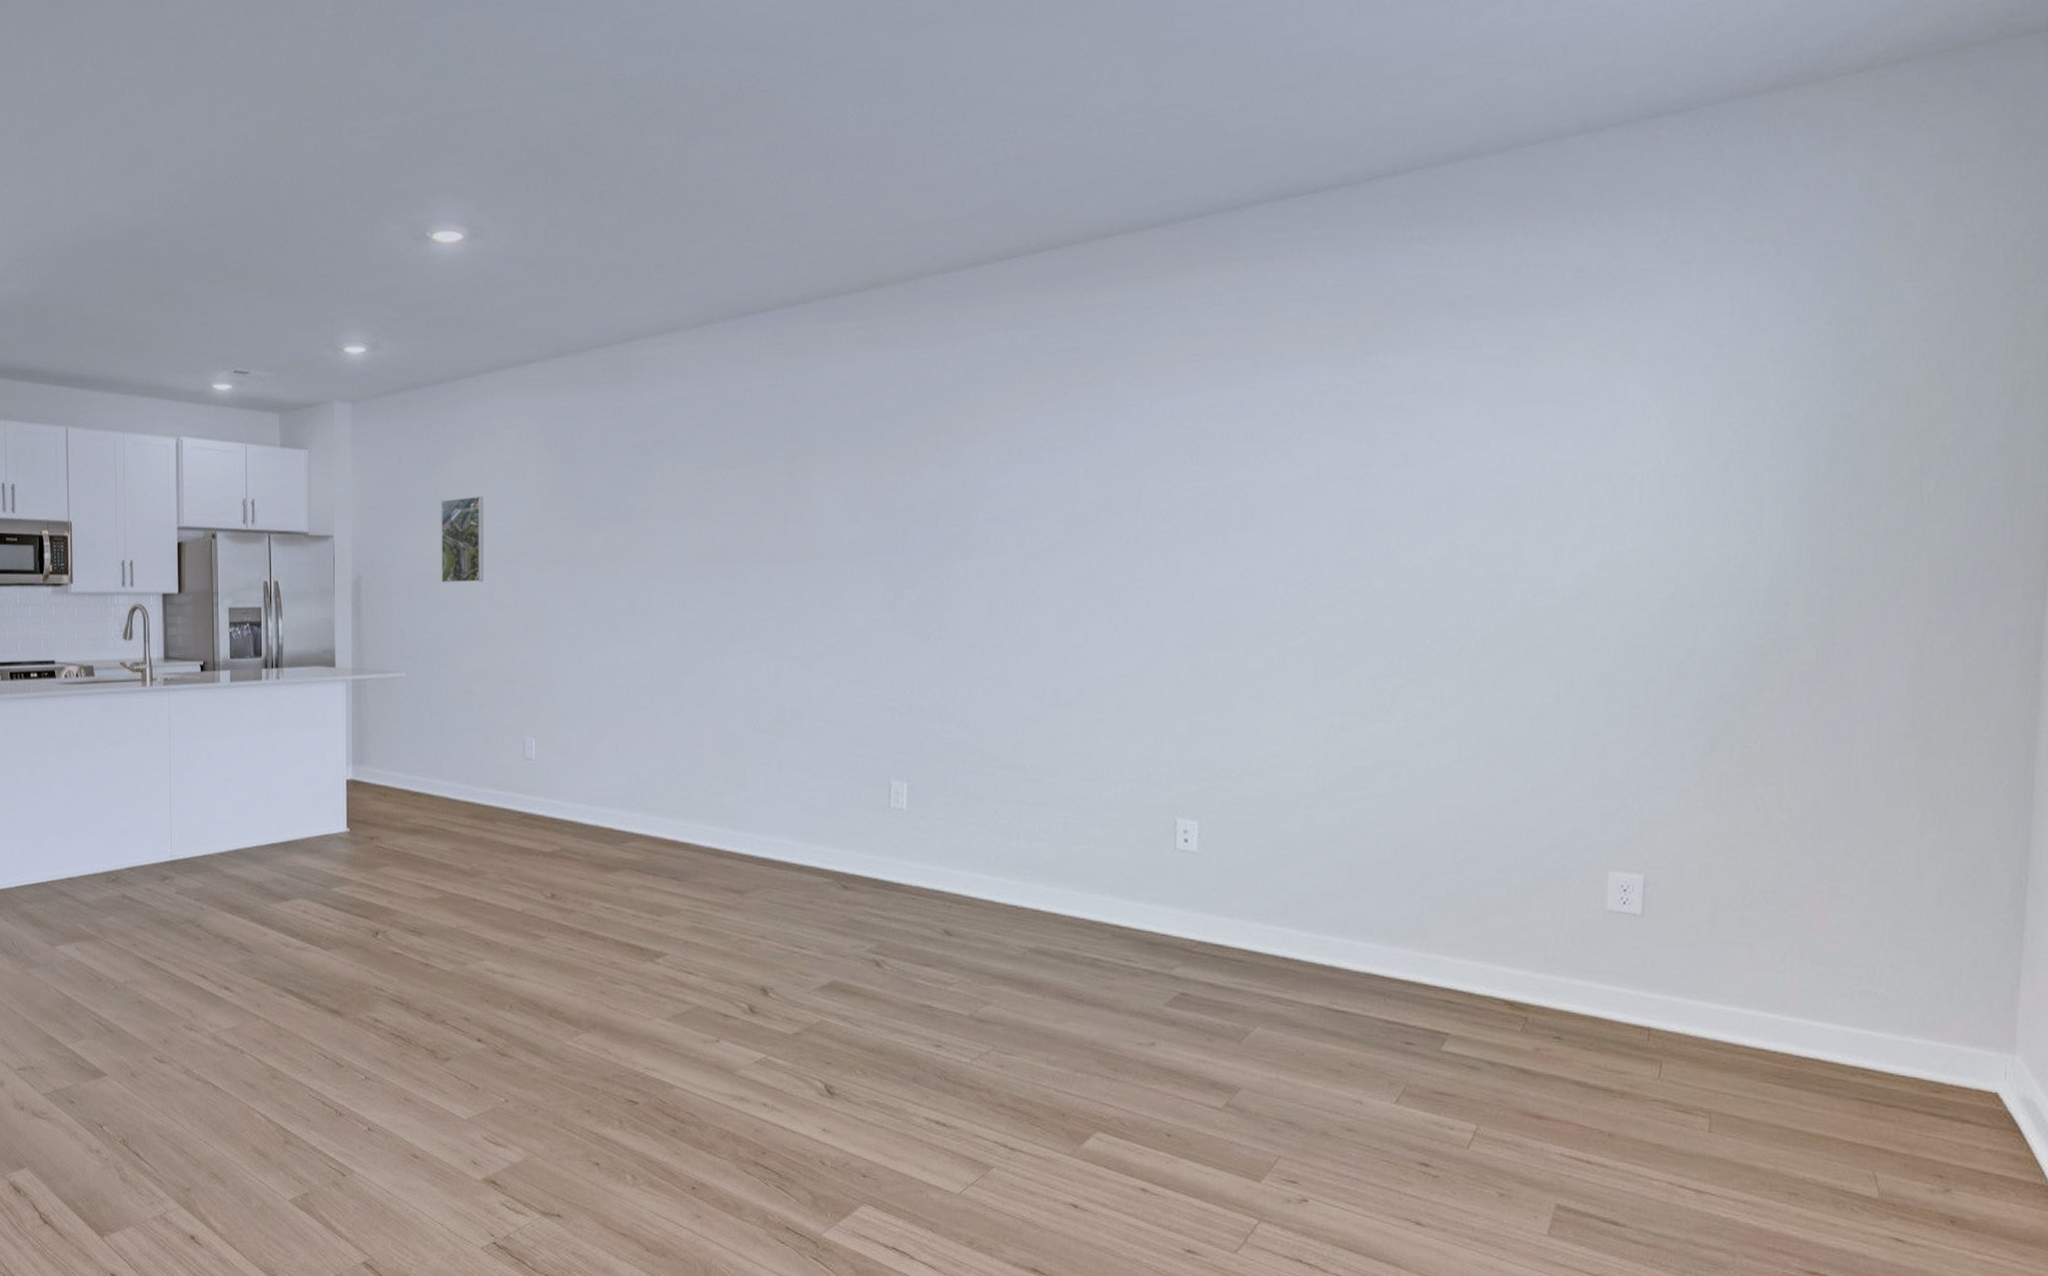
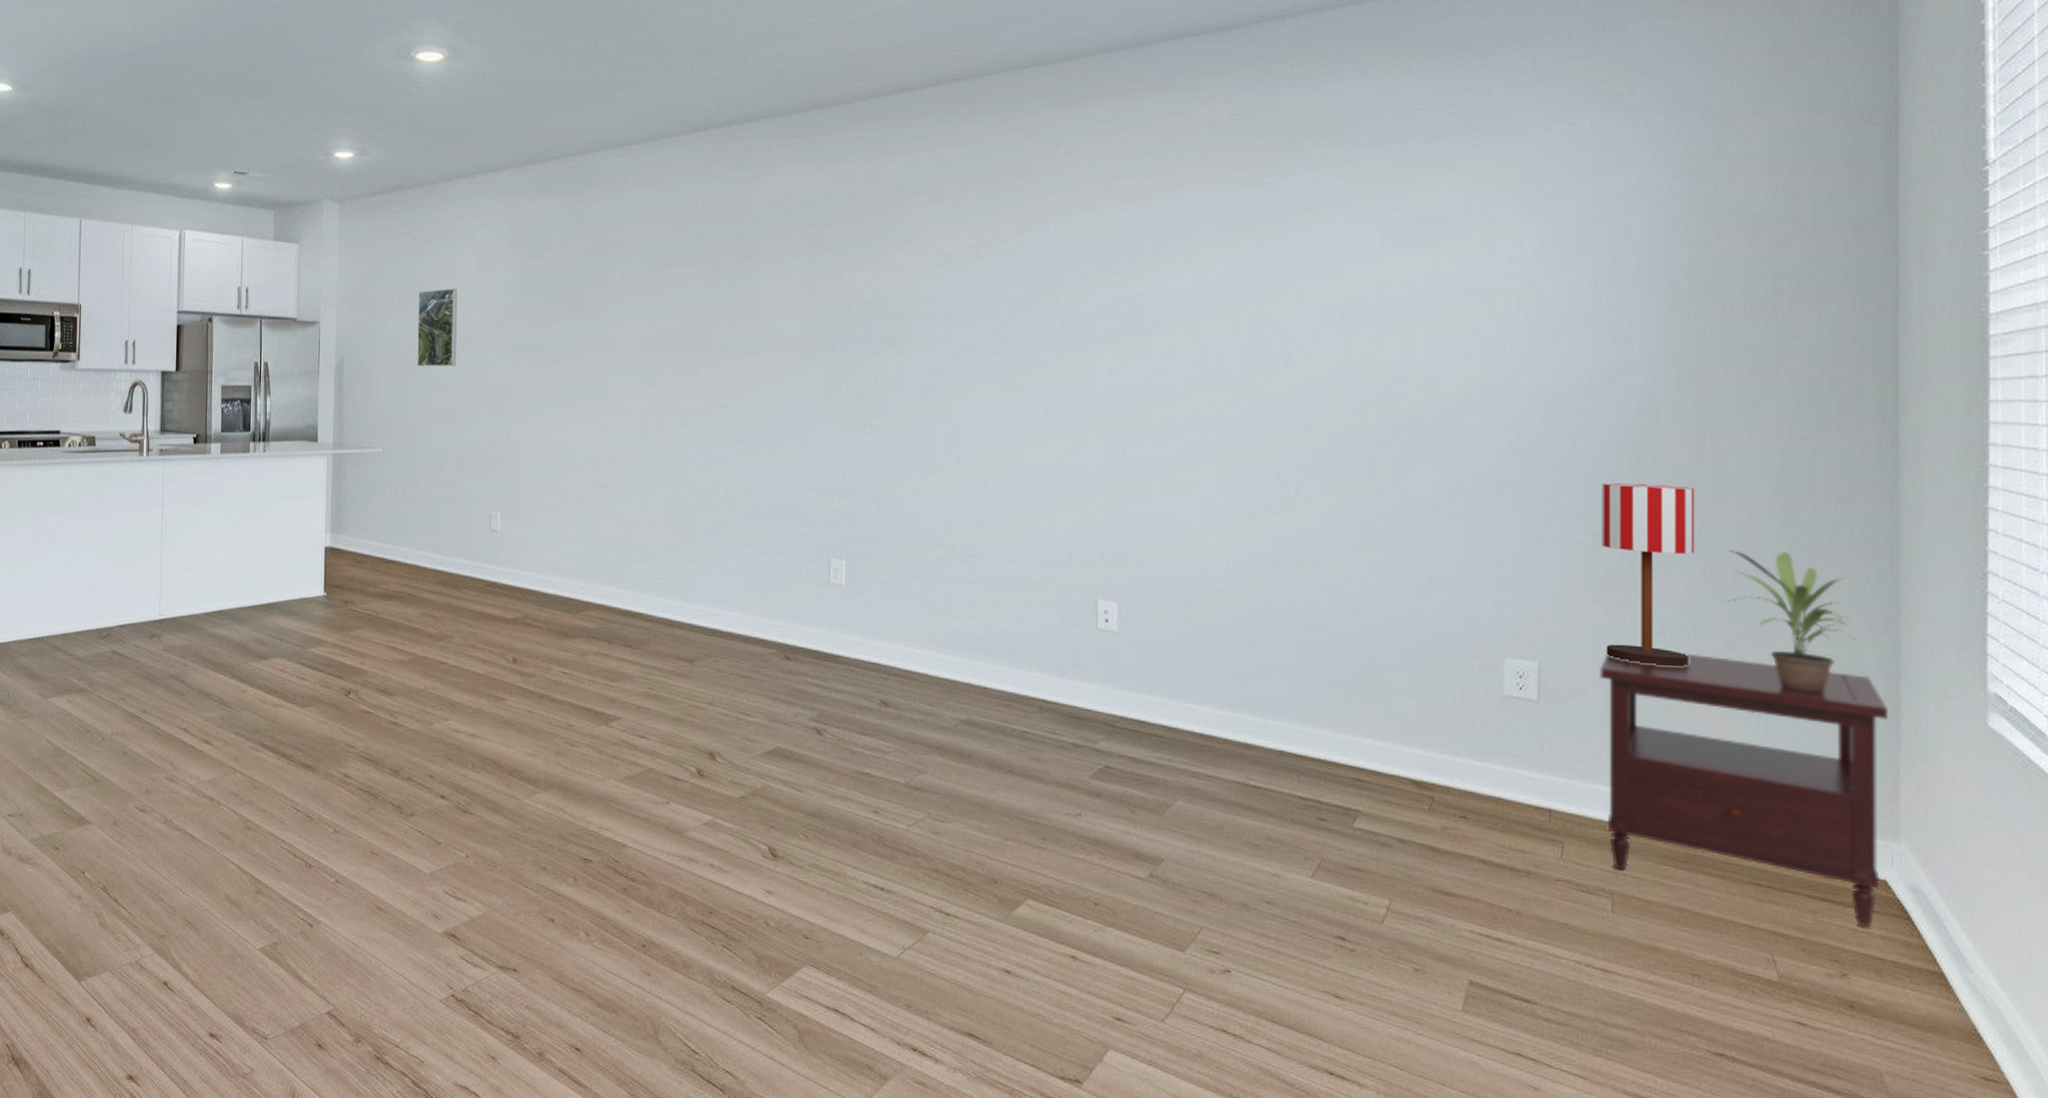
side table: none [1708,863,2012,1142] -> present [1600,654,1888,928]
table lamp: none [1717,683,1822,876] -> present [1601,483,1695,666]
potted plant: none [1849,752,1983,901] -> present [1728,550,1855,694]

